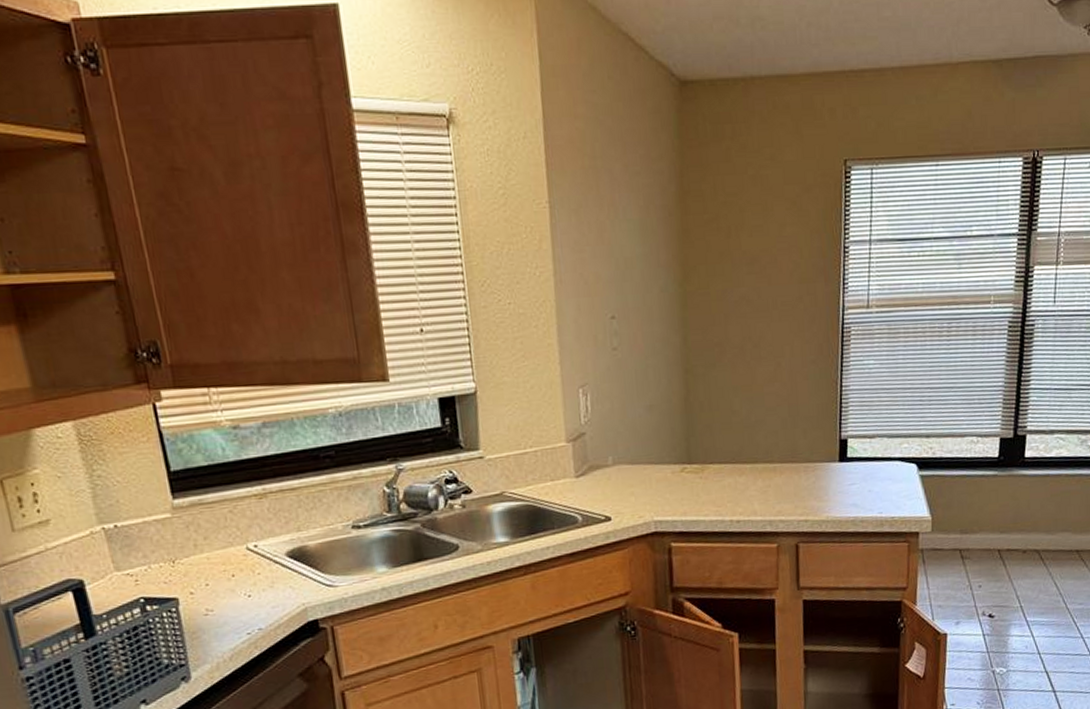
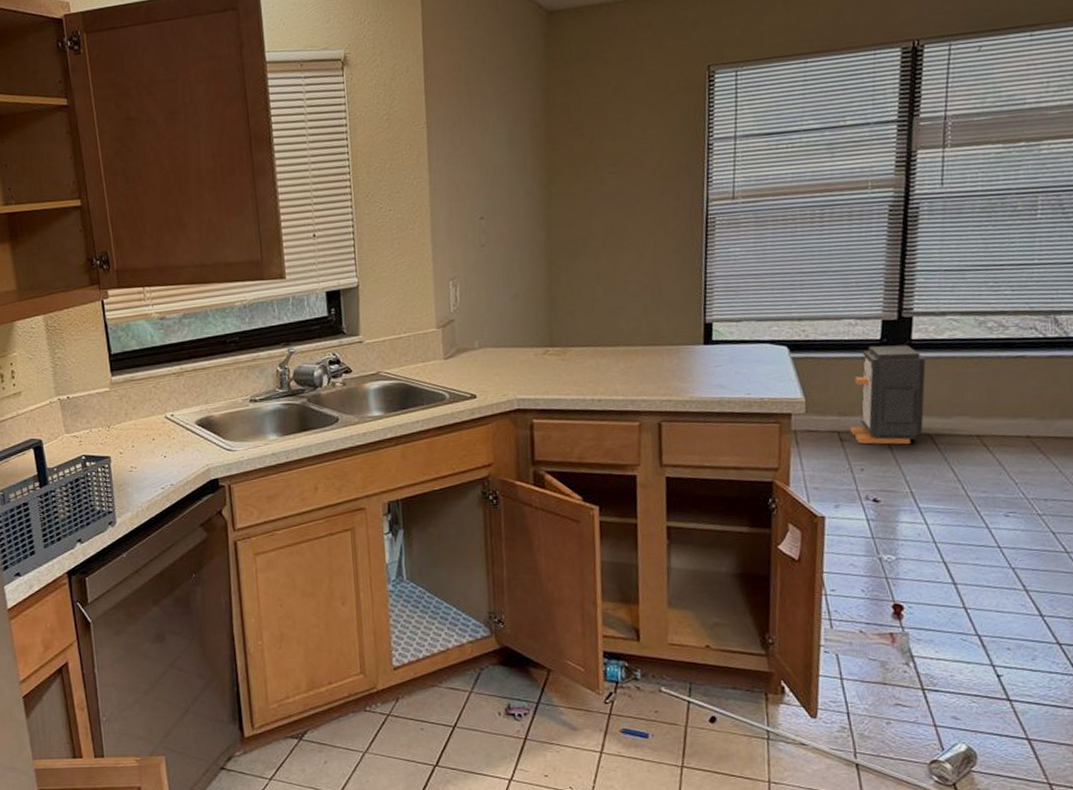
trash can: none [971,462,1037,562] -> present [850,344,926,445]

